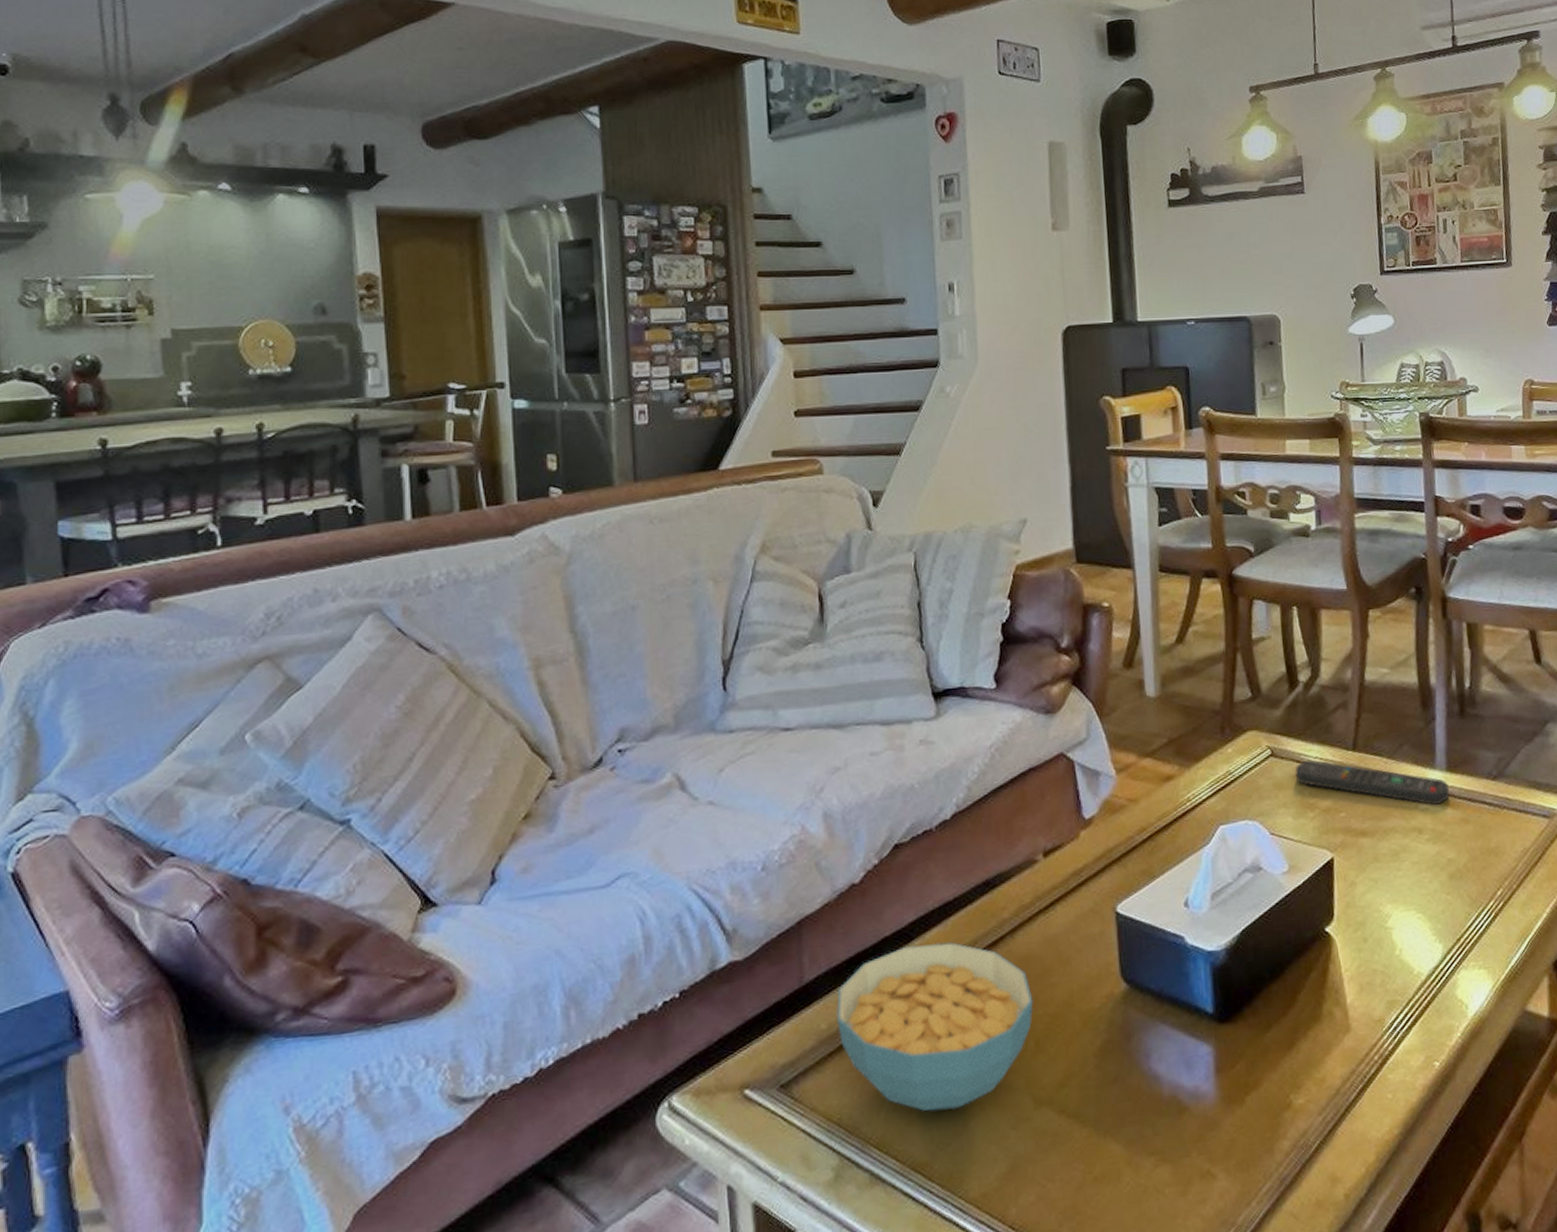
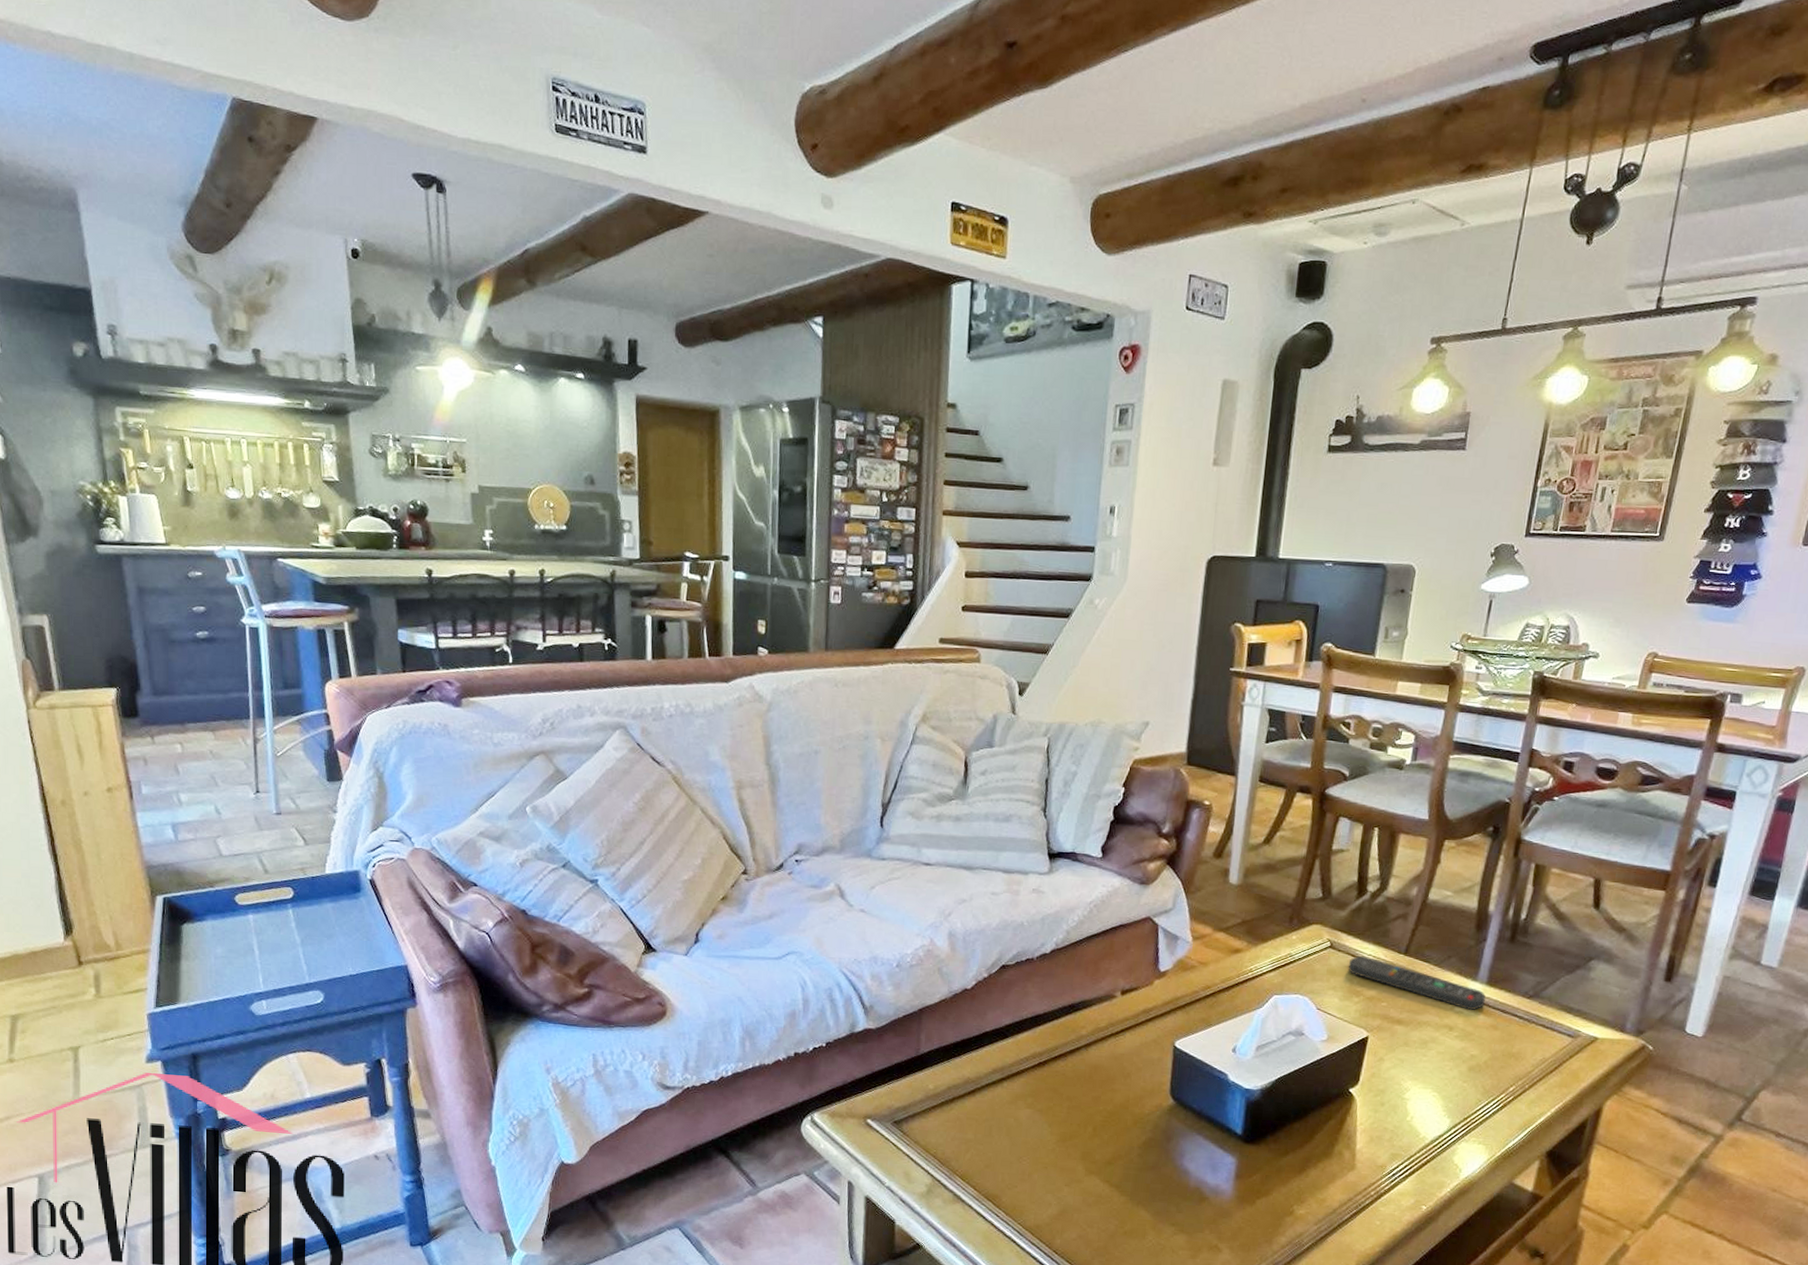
cereal bowl: present [836,942,1034,1112] -> none [941,1042,1096,1163]

